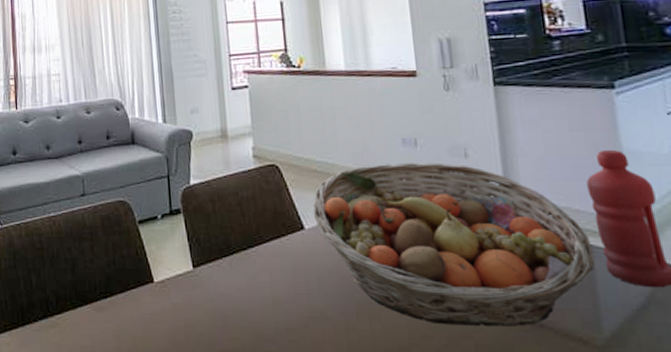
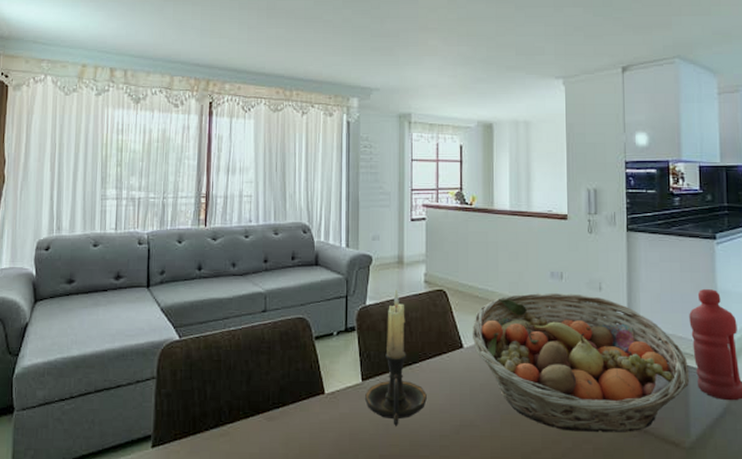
candle holder: none [197,166,268,318] -> present [364,290,427,426]

